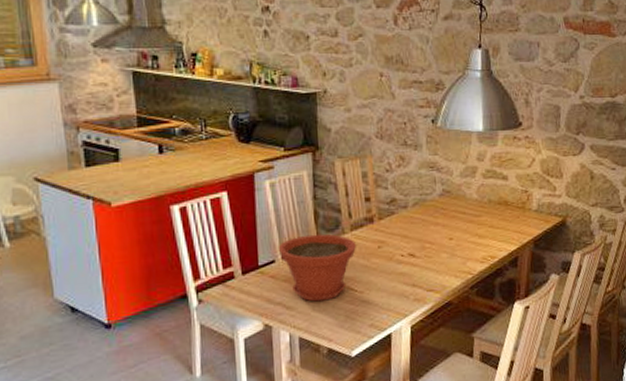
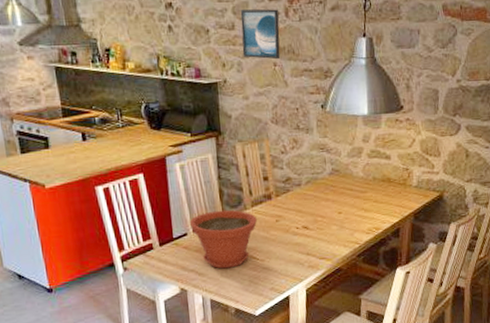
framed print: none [344,15,388,70] -> present [240,9,281,60]

